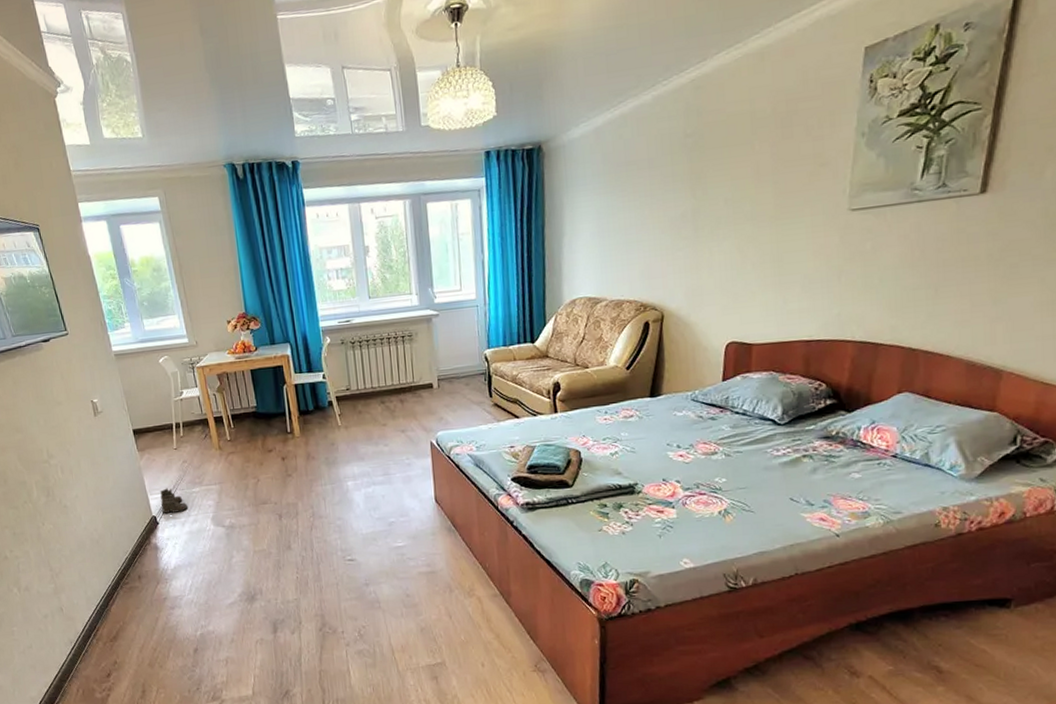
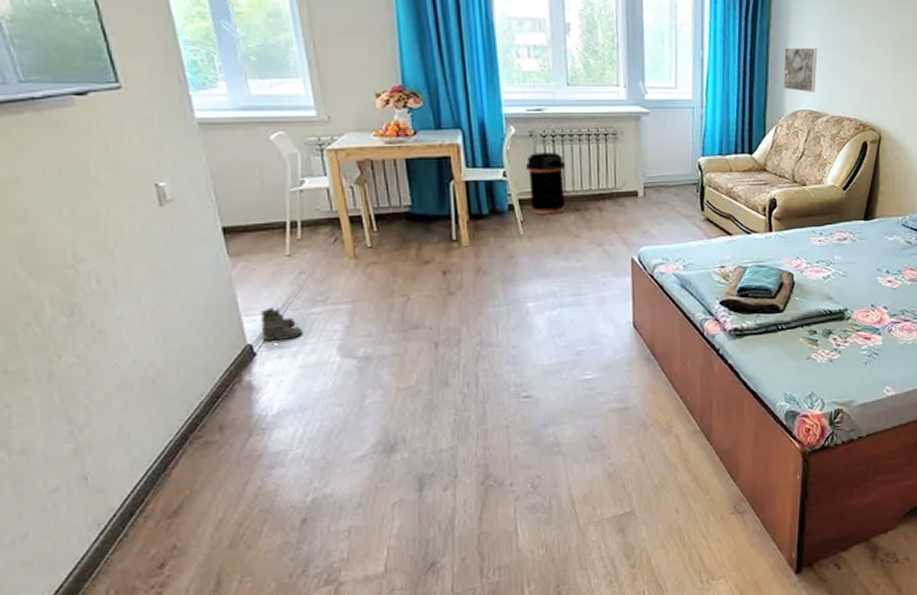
trash can: none [339,355,373,409] -> present [525,152,566,215]
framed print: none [559,237,593,281] -> present [783,47,818,92]

